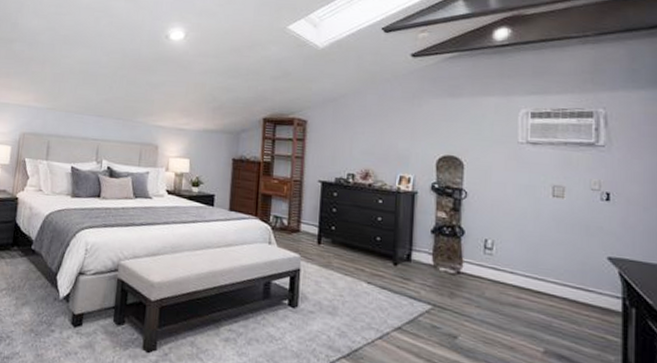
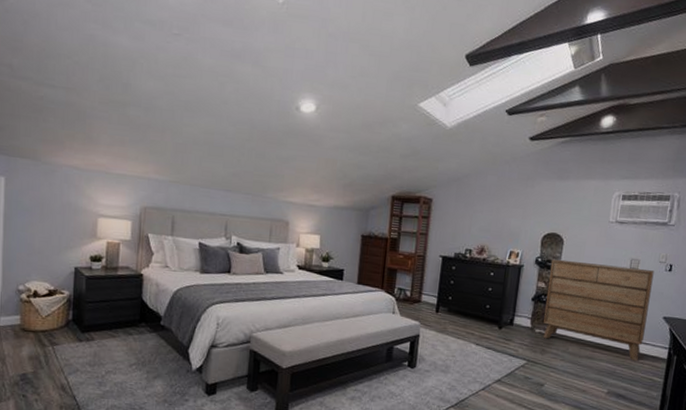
dresser: none [449,185,586,313] -> present [543,259,654,361]

